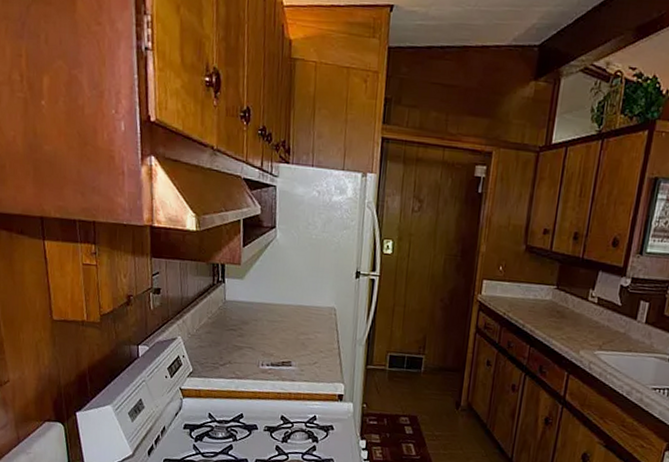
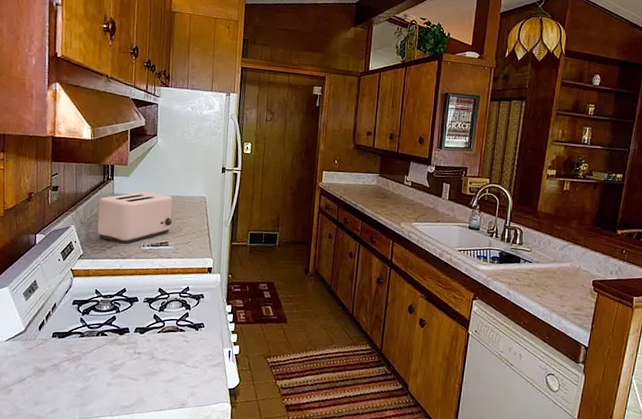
toaster: none [207,298,296,362] -> present [97,191,173,244]

